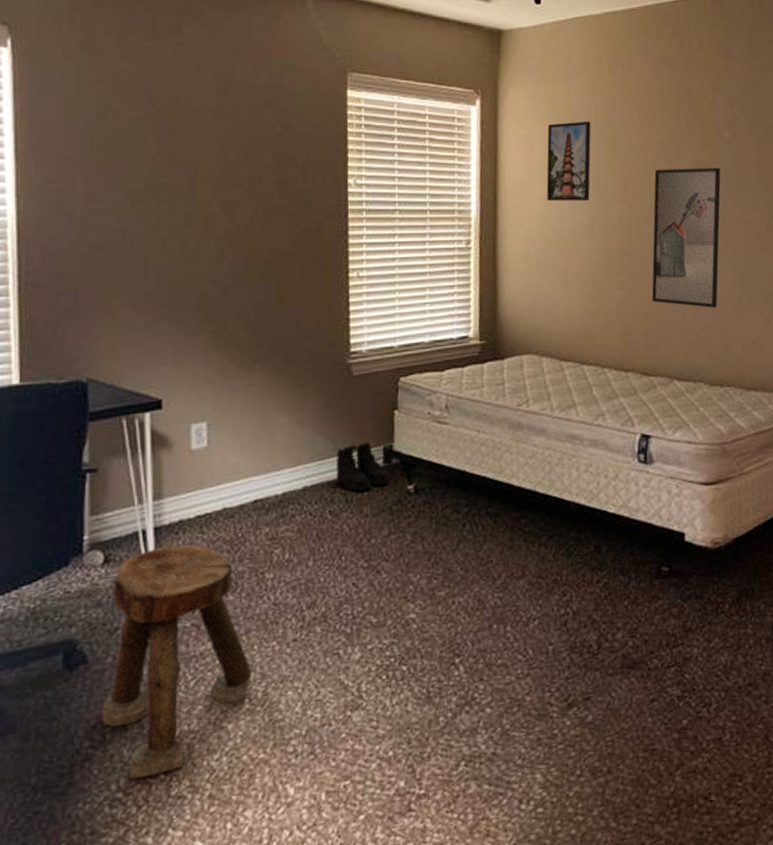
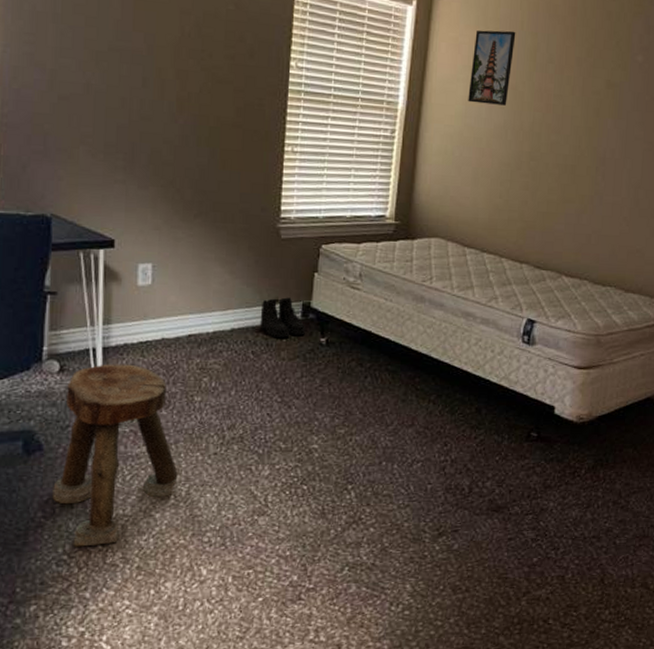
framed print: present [651,168,721,308] -> none [552,83,629,216]

